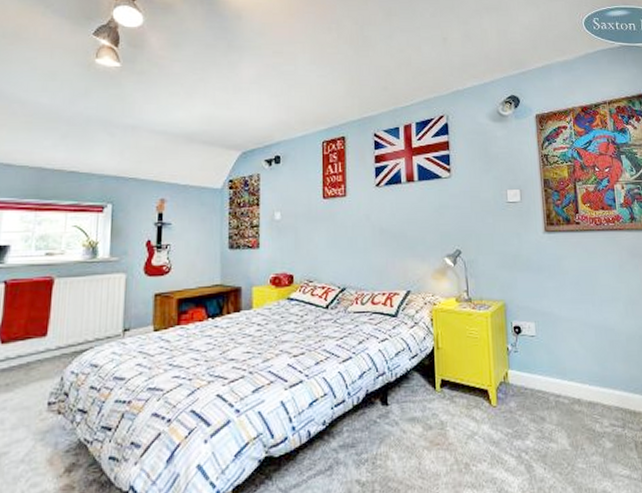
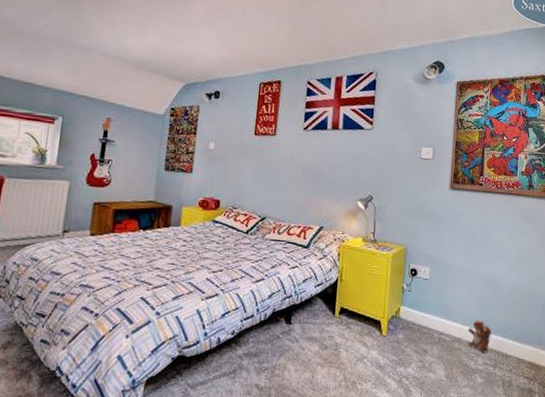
plush toy: none [586,375,615,413] -> present [467,320,492,353]

